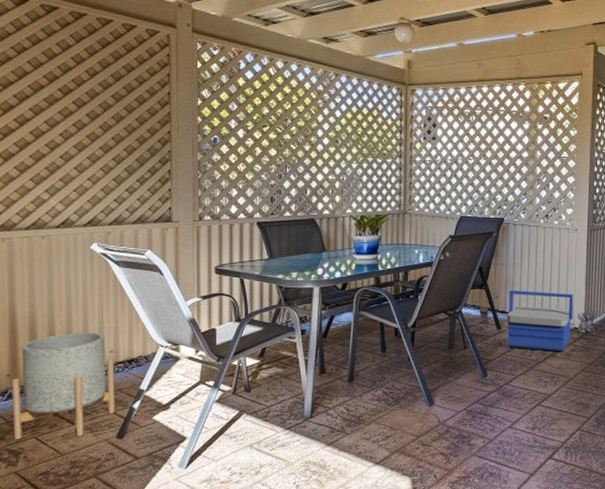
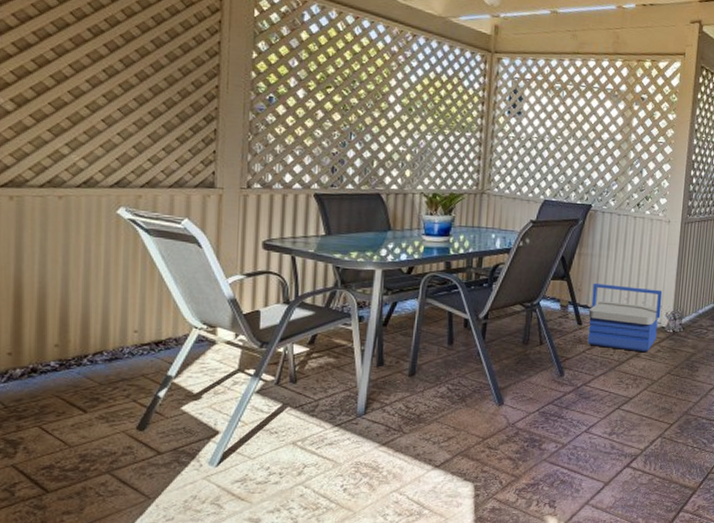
planter: present [12,332,116,440] -> none [13,308,138,429]

